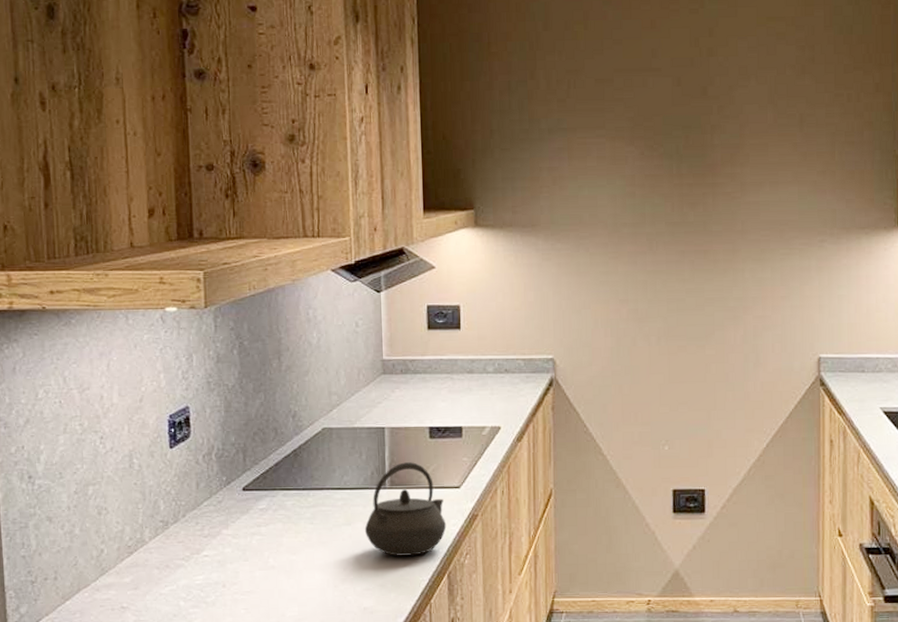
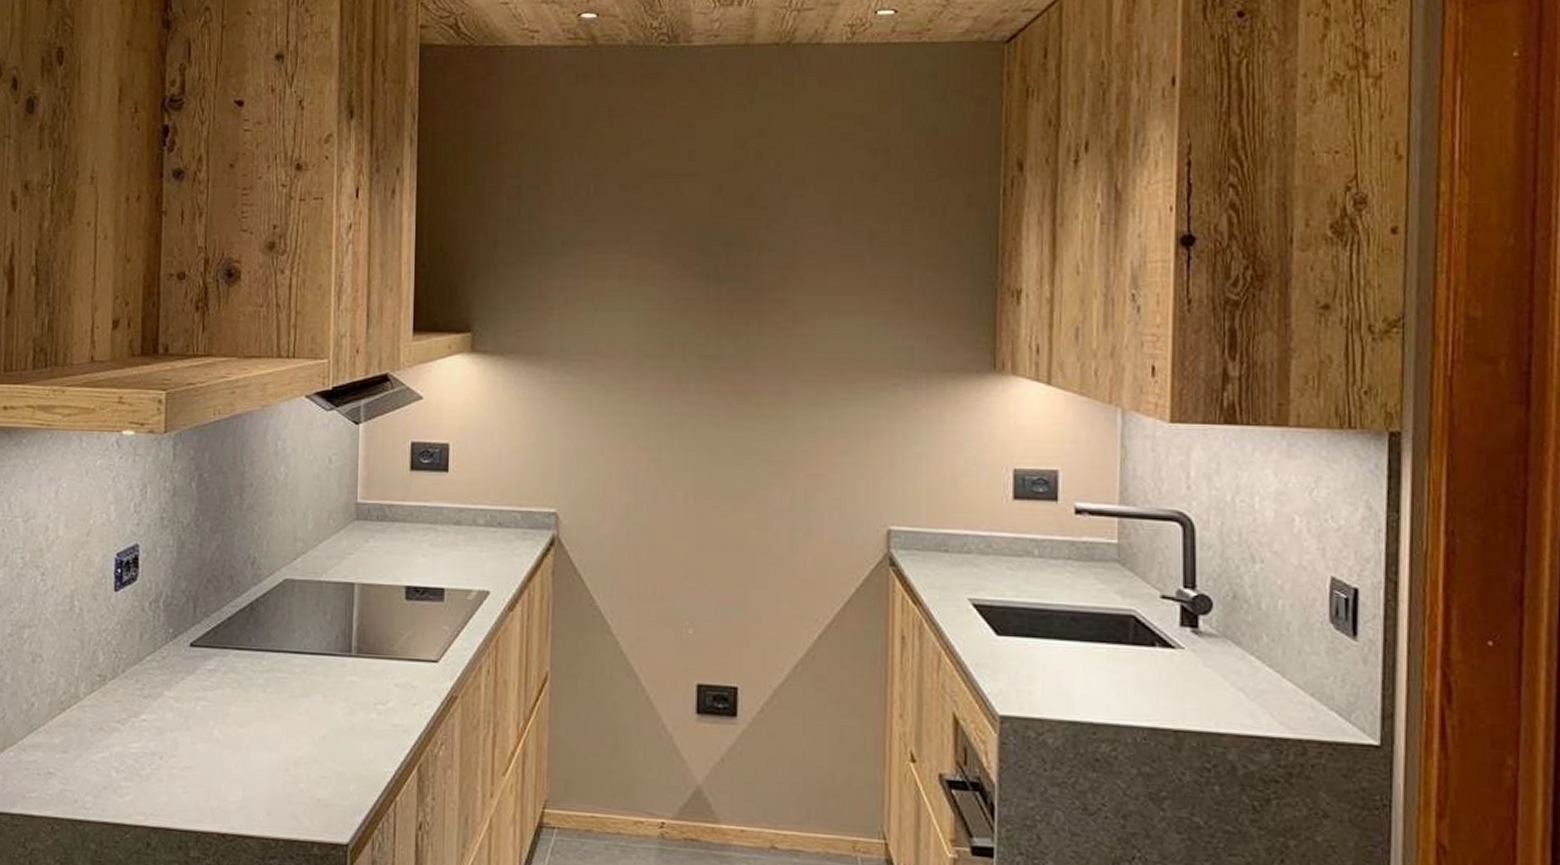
kettle: present [364,462,447,556] -> none [324,626,420,741]

